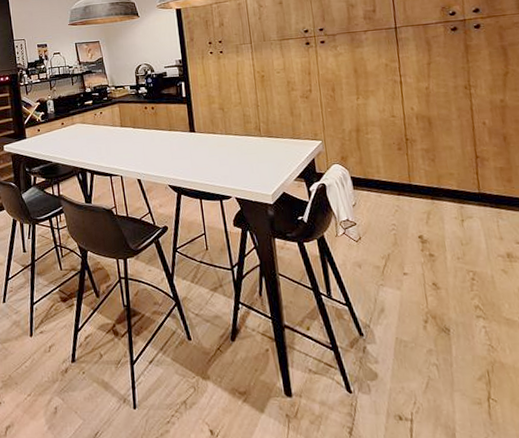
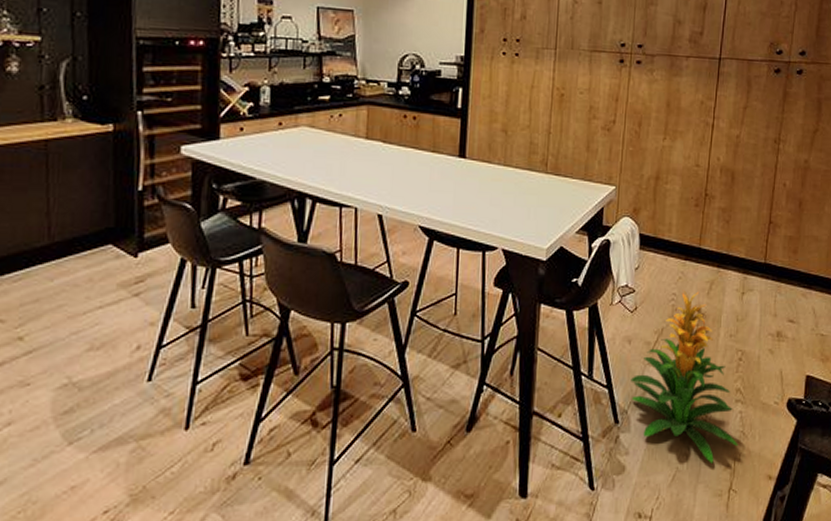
indoor plant: none [367,221,489,374] -> present [630,290,738,463]

